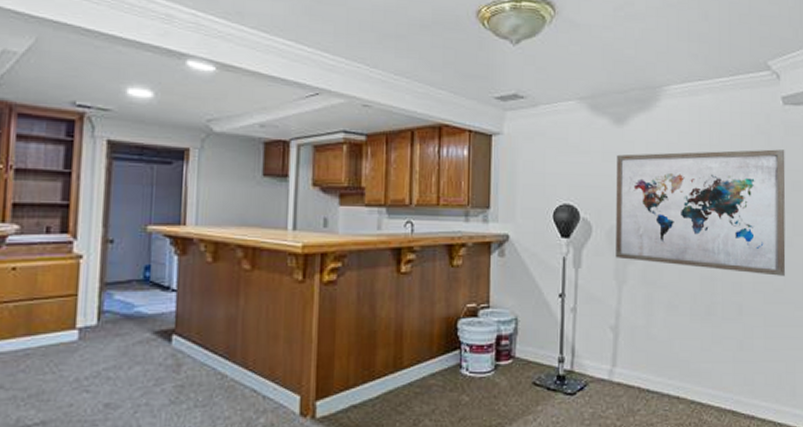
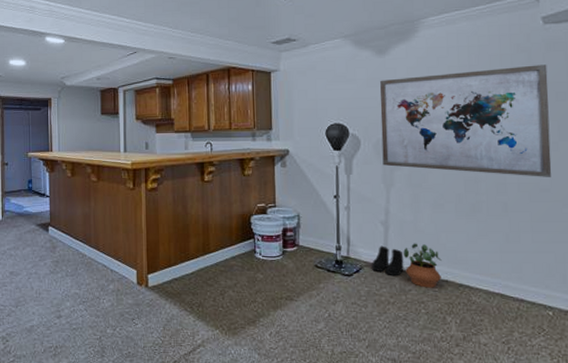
boots: none [598,356,634,394] -> present [372,245,404,276]
potted plant: none [634,352,674,407] -> present [403,243,442,288]

